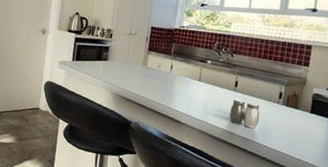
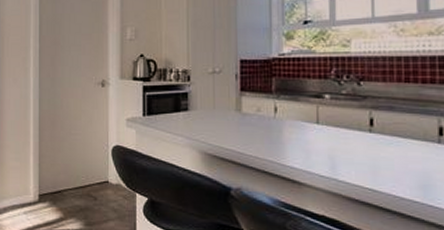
salt and pepper shaker: present [229,99,260,129] -> none [369,143,414,182]

